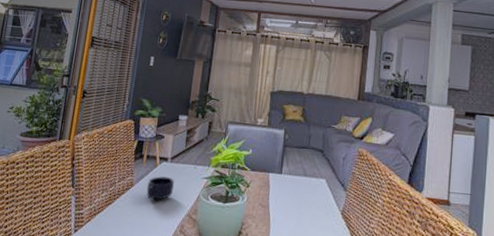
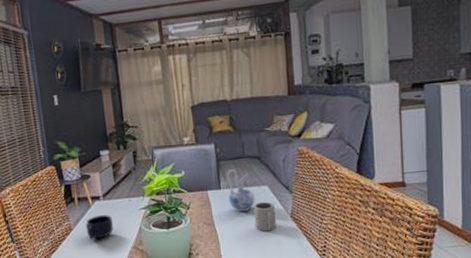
ceramic pitcher: none [287,157,312,200] -> present [227,169,255,212]
cup: none [306,193,328,225] -> present [253,201,276,232]

